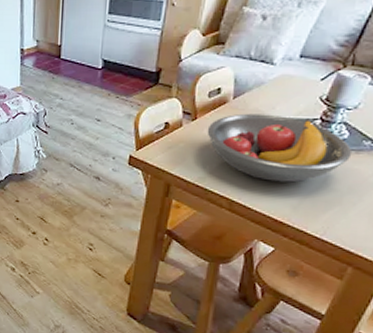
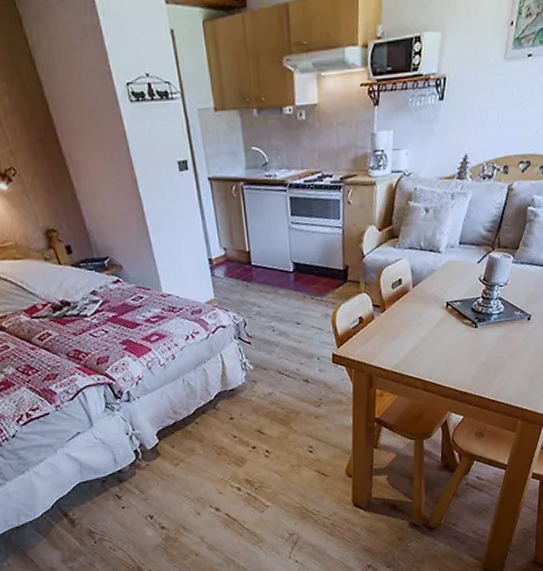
fruit bowl: present [207,113,353,183] -> none [395,298,509,358]

